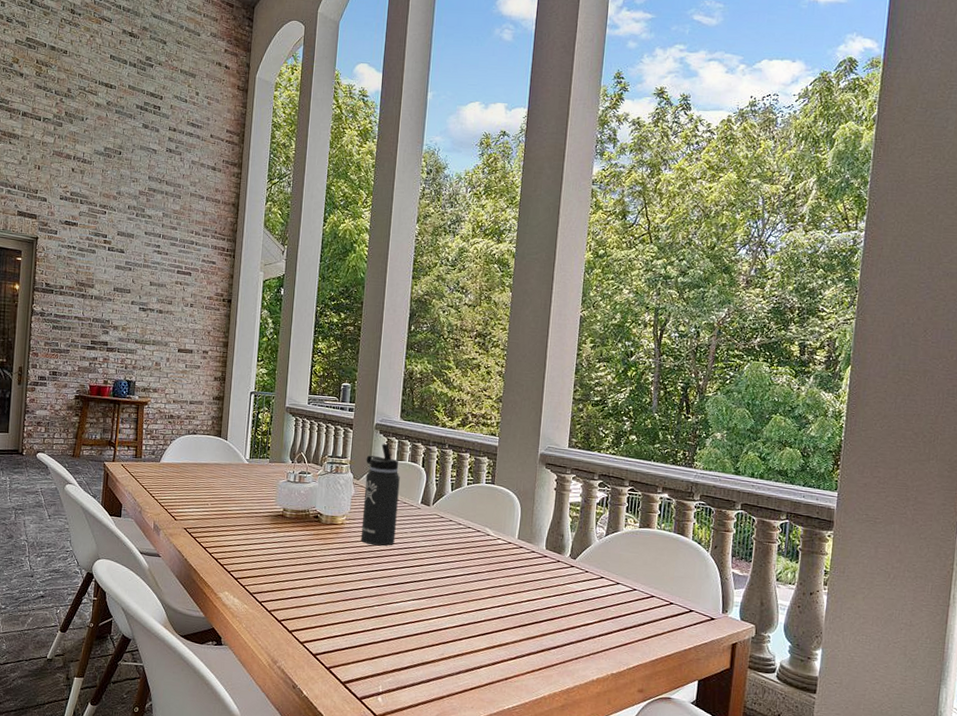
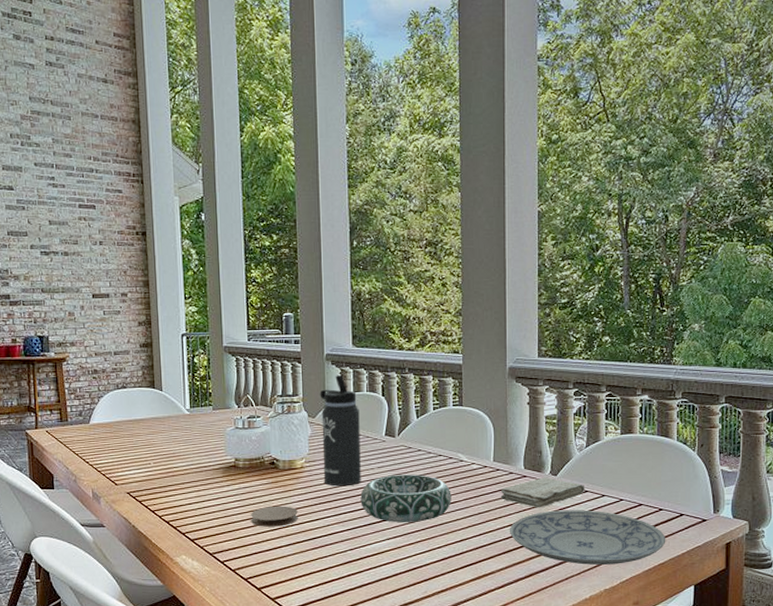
coaster: none [291,556,334,576] -> present [251,505,298,527]
decorative bowl: none [392,540,476,587] -> present [360,474,452,522]
washcloth: none [521,559,602,588] -> present [500,477,585,508]
plate: none [527,591,675,651] -> present [510,510,666,565]

